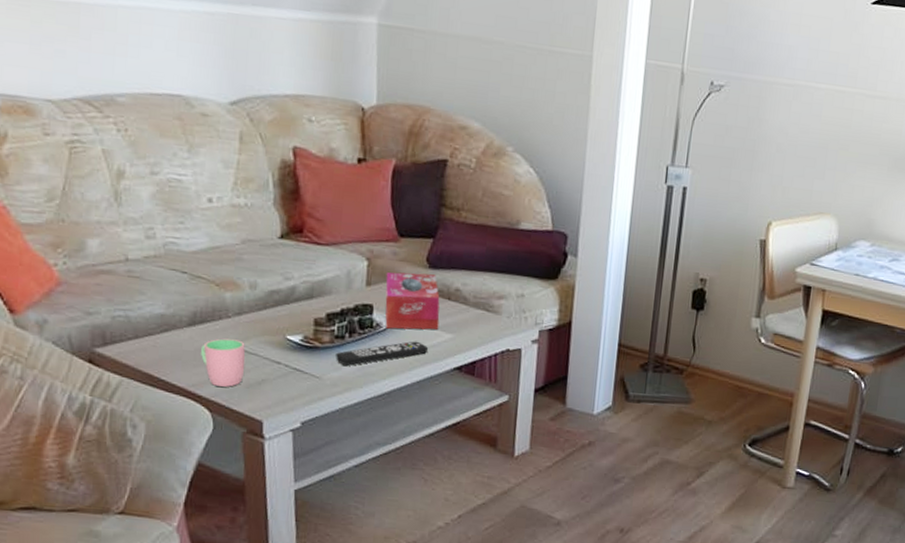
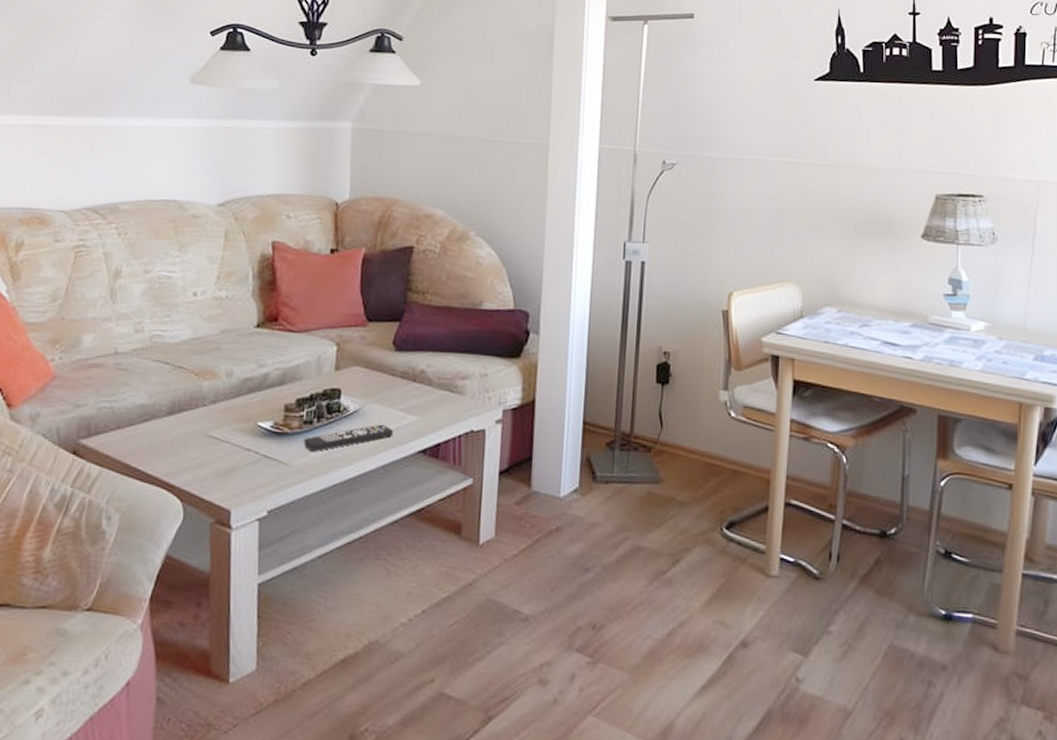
cup: present [201,338,246,387] -> none [176,427,219,476]
tissue box: present [385,272,440,330] -> none [352,356,405,413]

